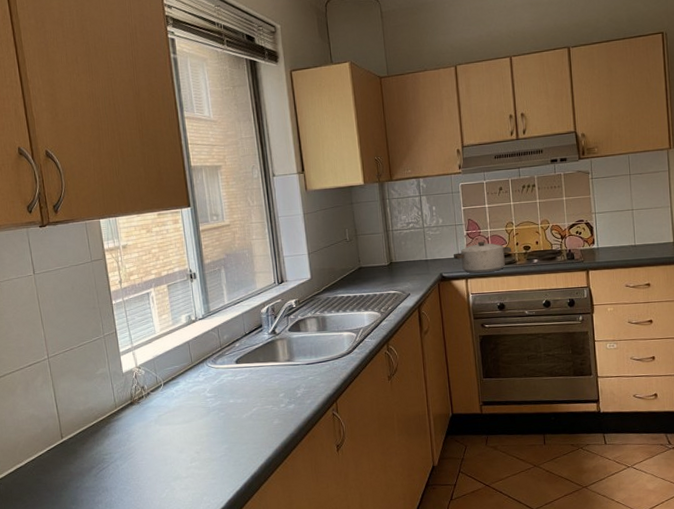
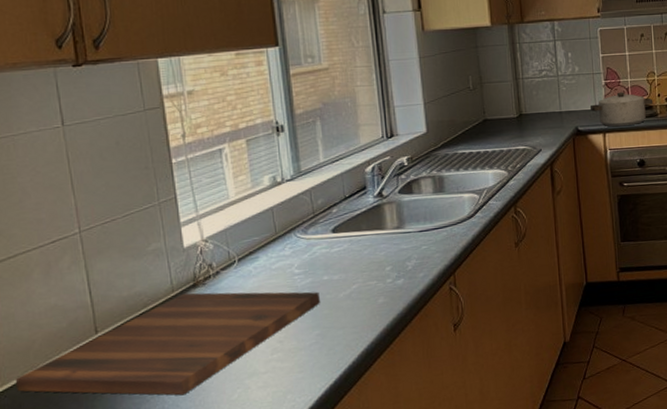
cutting board: none [7,409,228,492] -> present [15,291,320,396]

